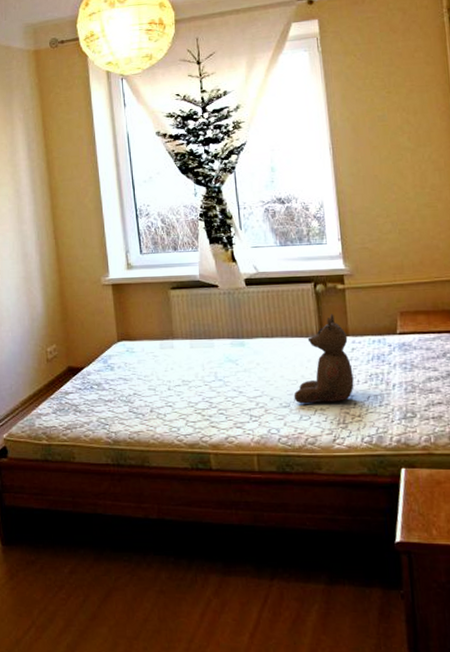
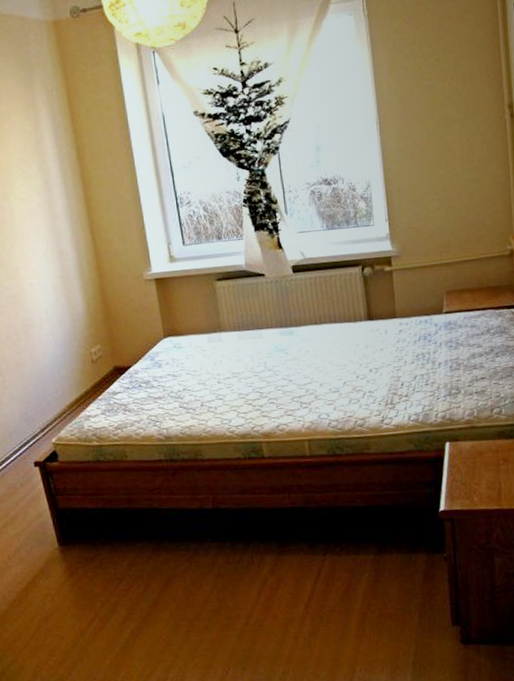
teddy bear: present [293,314,354,404] -> none [342,297,402,388]

